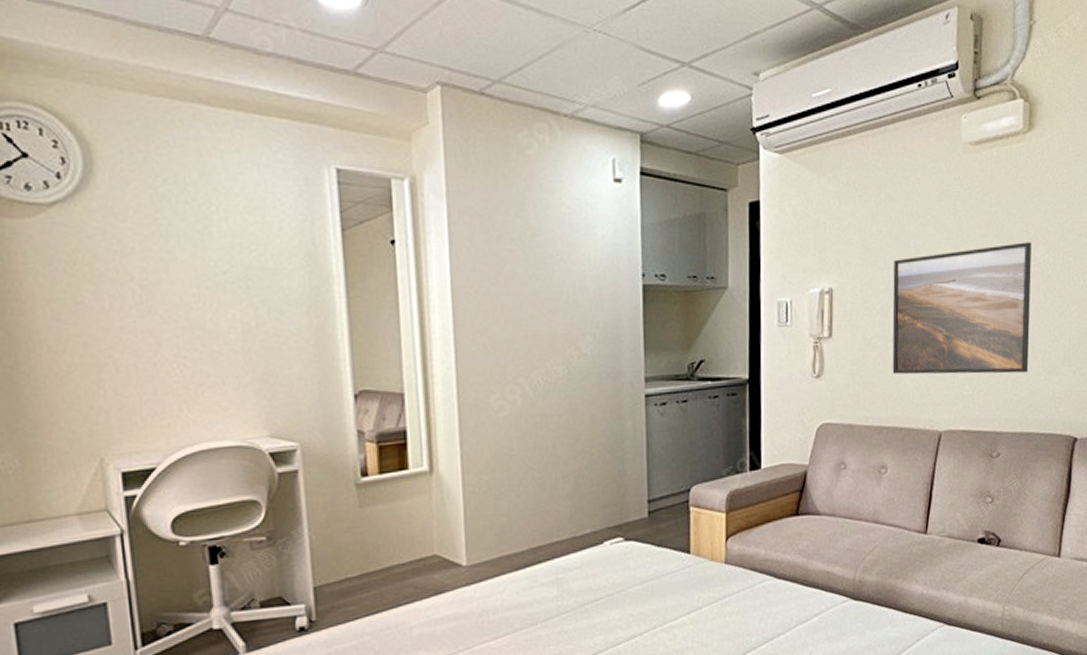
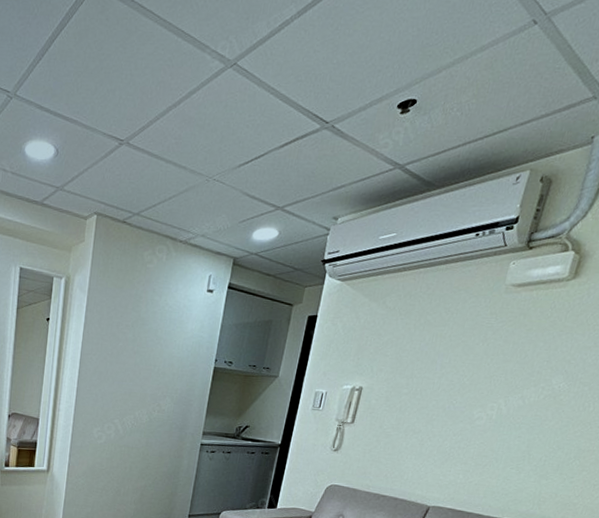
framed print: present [892,242,1032,375] -> none [398,370,551,473]

